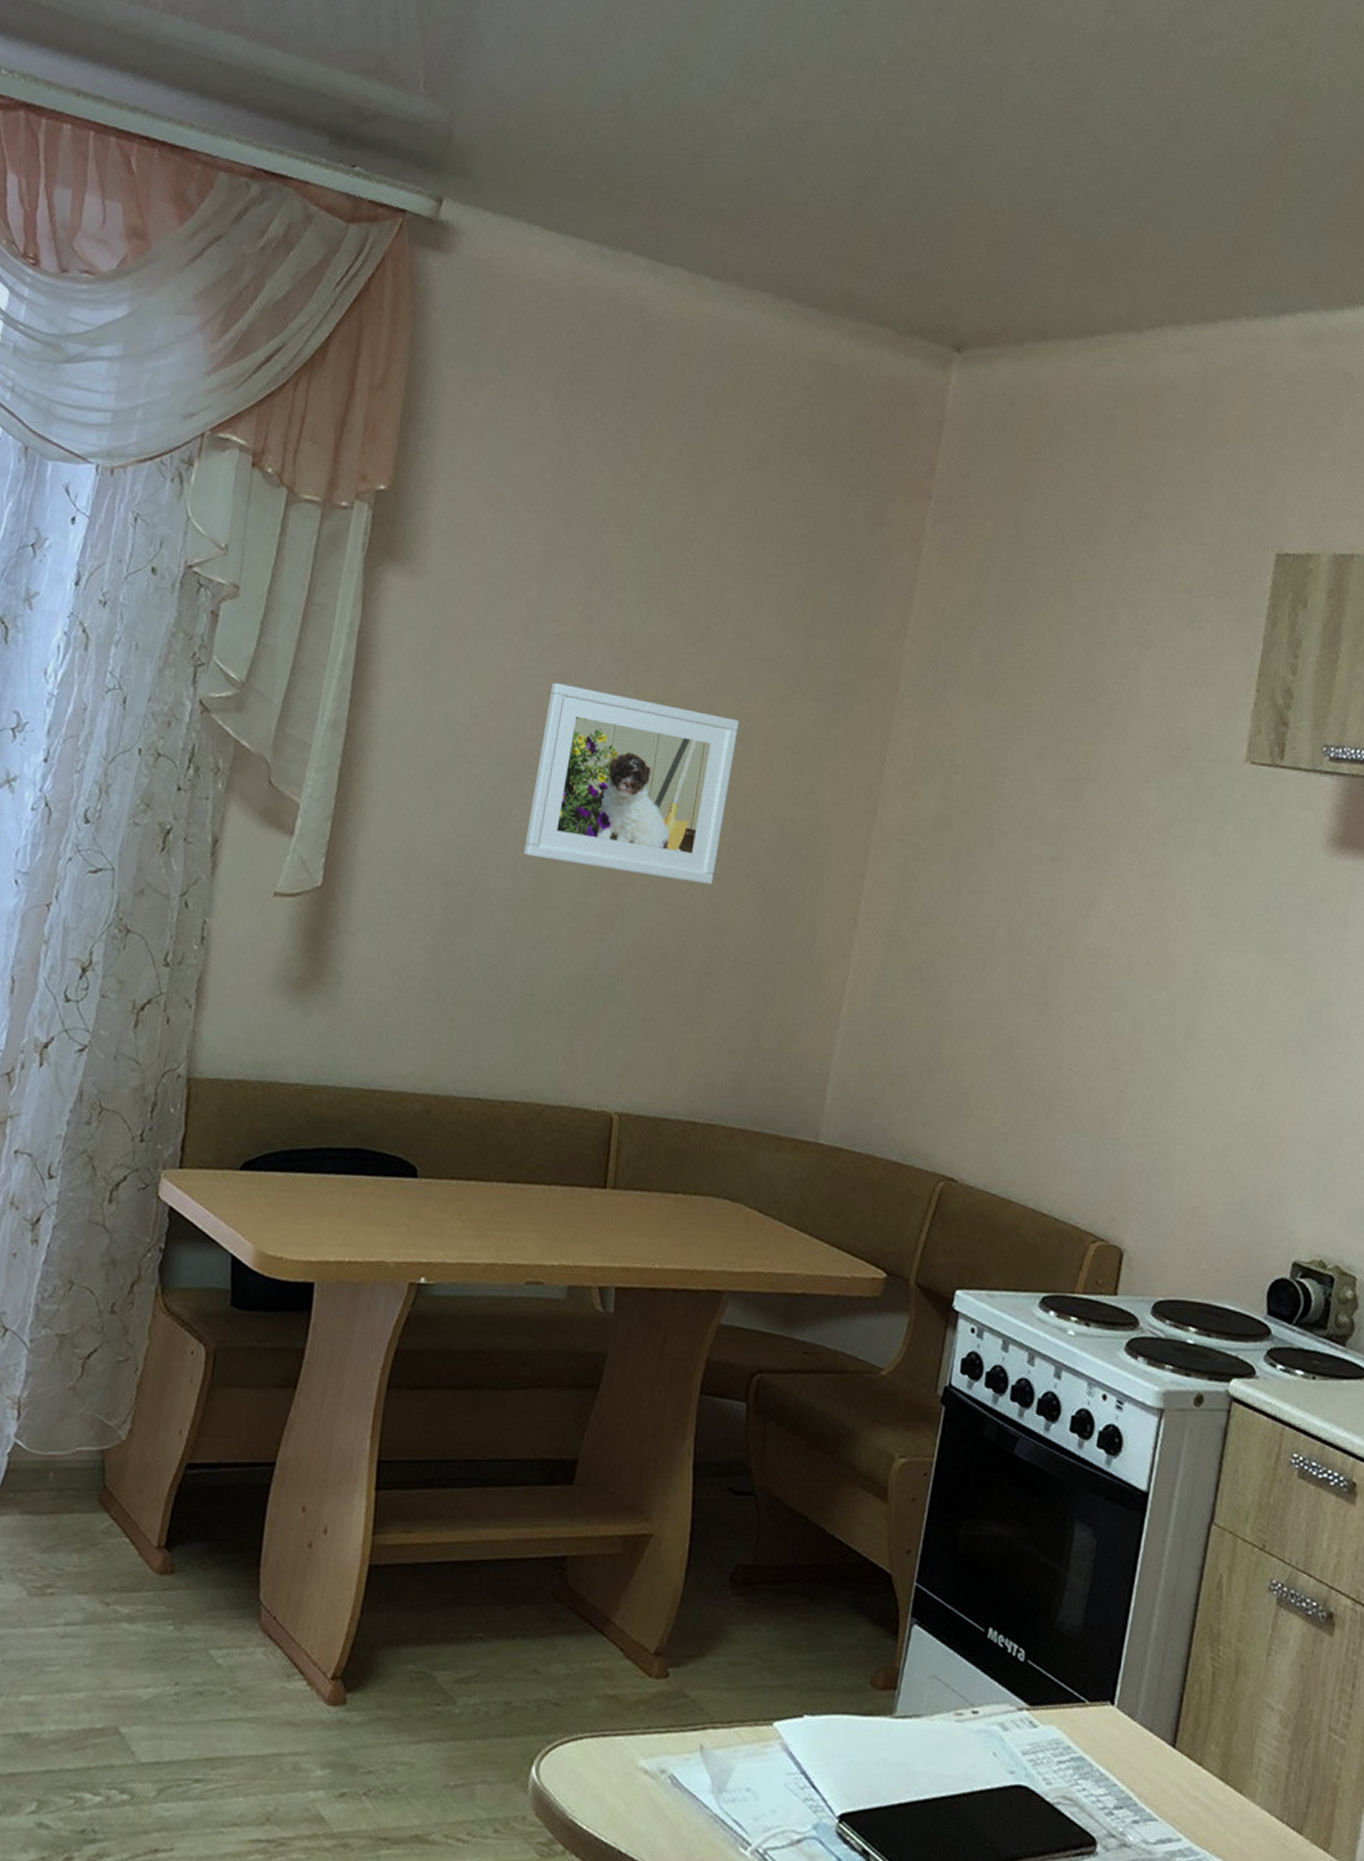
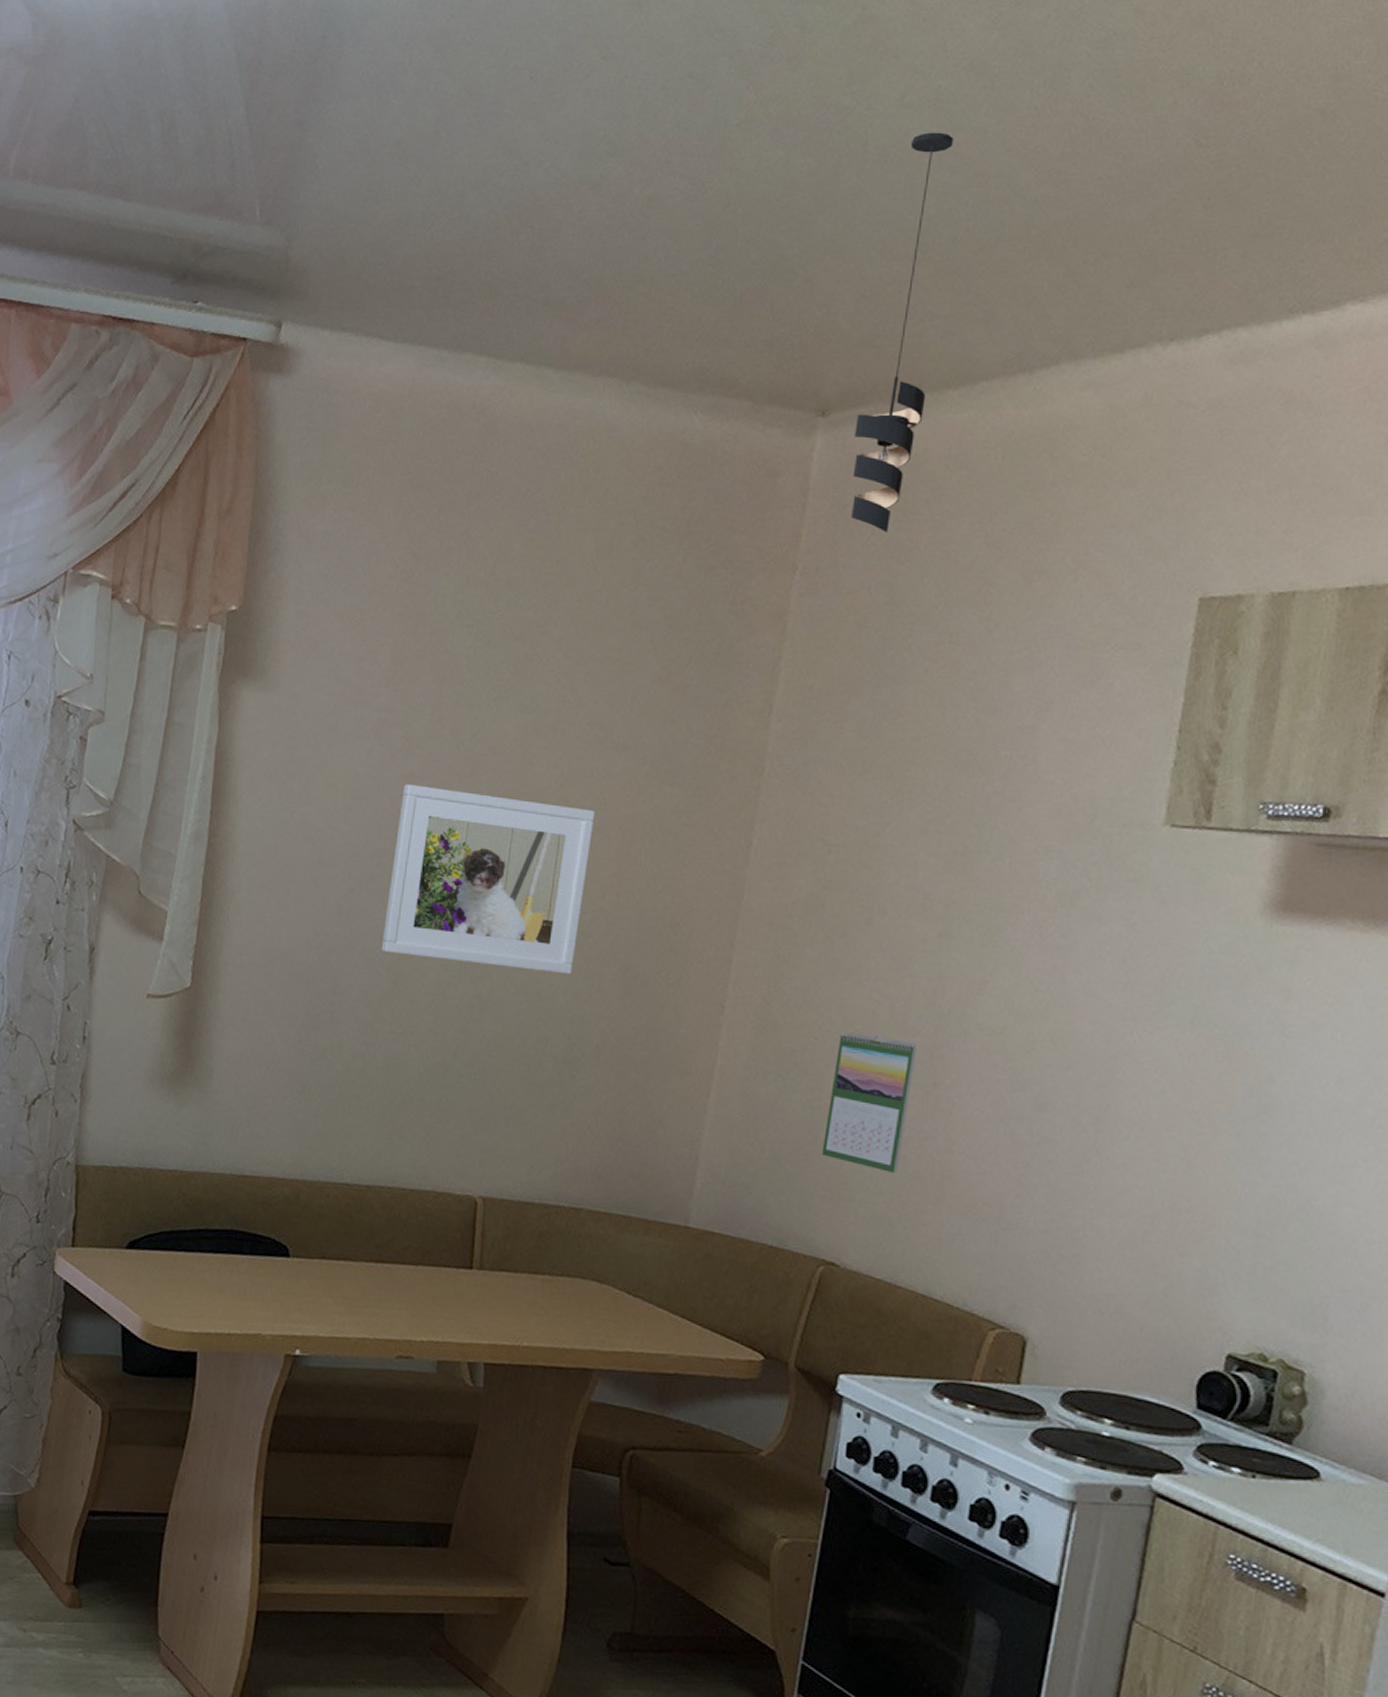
calendar: none [943,949,1031,1090] -> present [821,1031,917,1174]
pendant light: none [981,98,1077,469] -> present [850,132,955,533]

